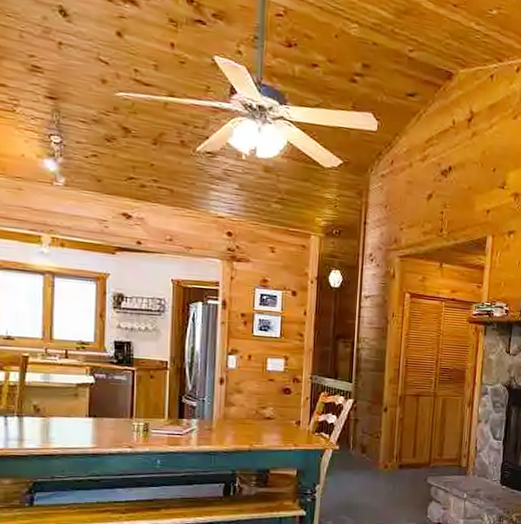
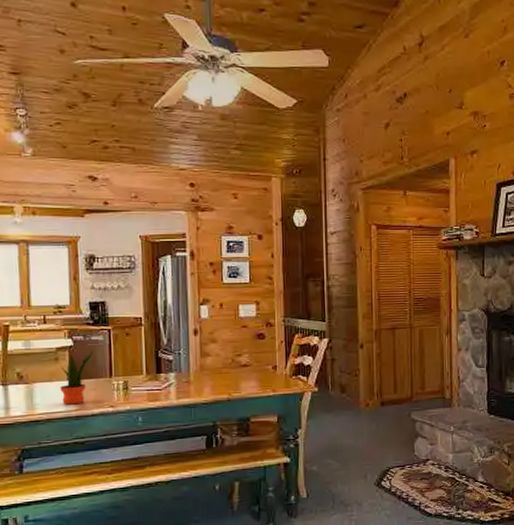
potted plant: none [78,388,115,442] -> present [60,349,94,405]

